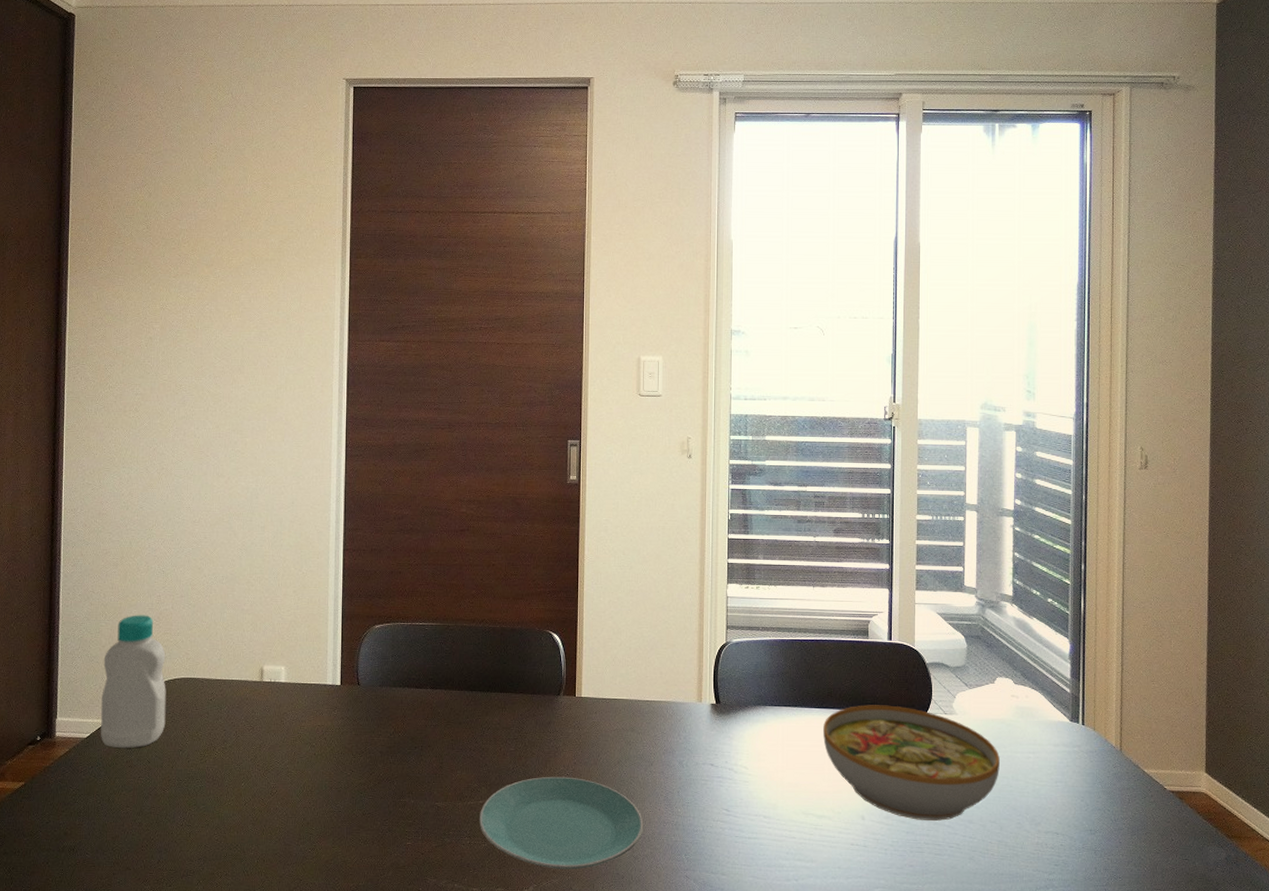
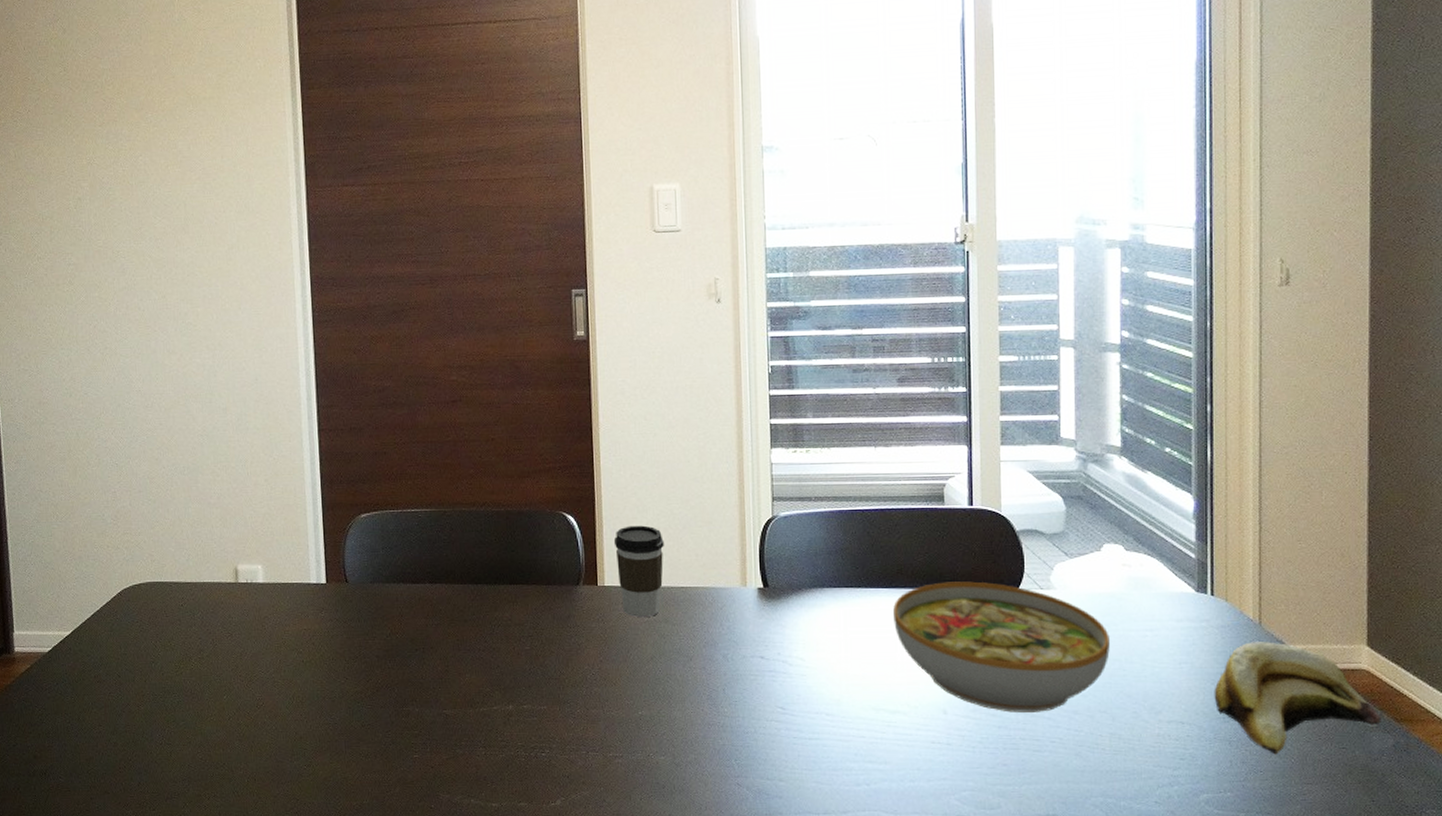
bottle: present [101,615,166,749] -> none [59,514,134,663]
plate: present [479,776,644,870] -> none [494,676,685,780]
coffee cup: none [591,645,634,726] -> present [613,525,664,618]
banana: none [1083,766,1216,864] -> present [1214,642,1381,755]

